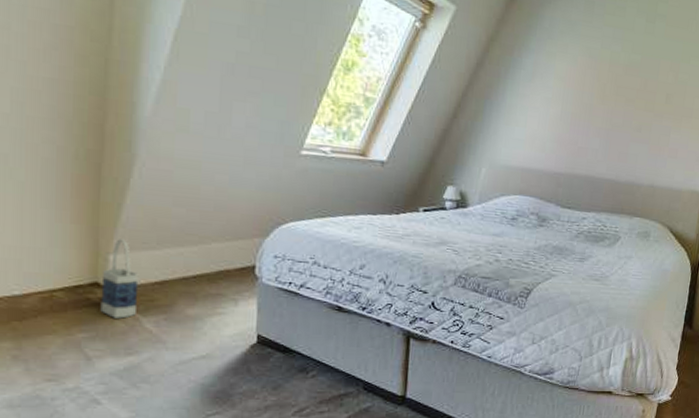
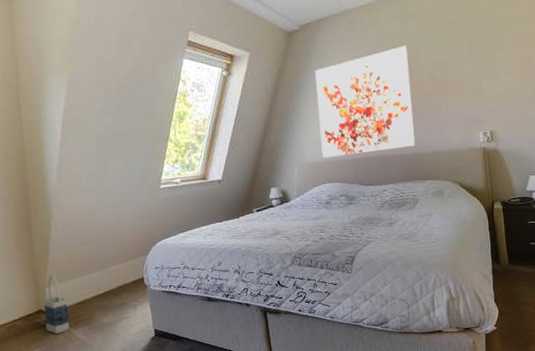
wall art: none [520,49,648,174] -> present [315,45,416,158]

